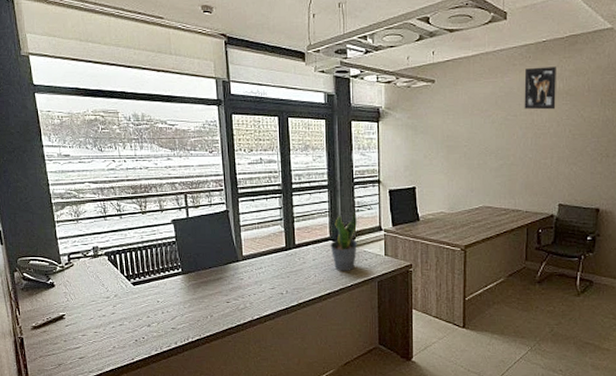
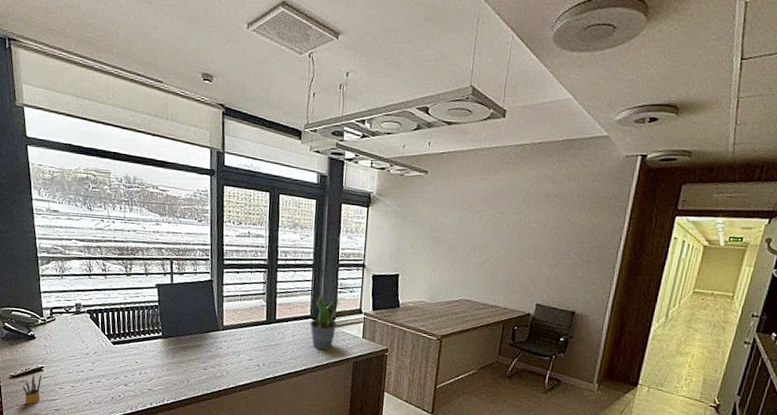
pencil box: none [45,323,64,355] -> present [23,375,42,405]
wall art: present [524,67,556,110] -> none [513,168,549,211]

